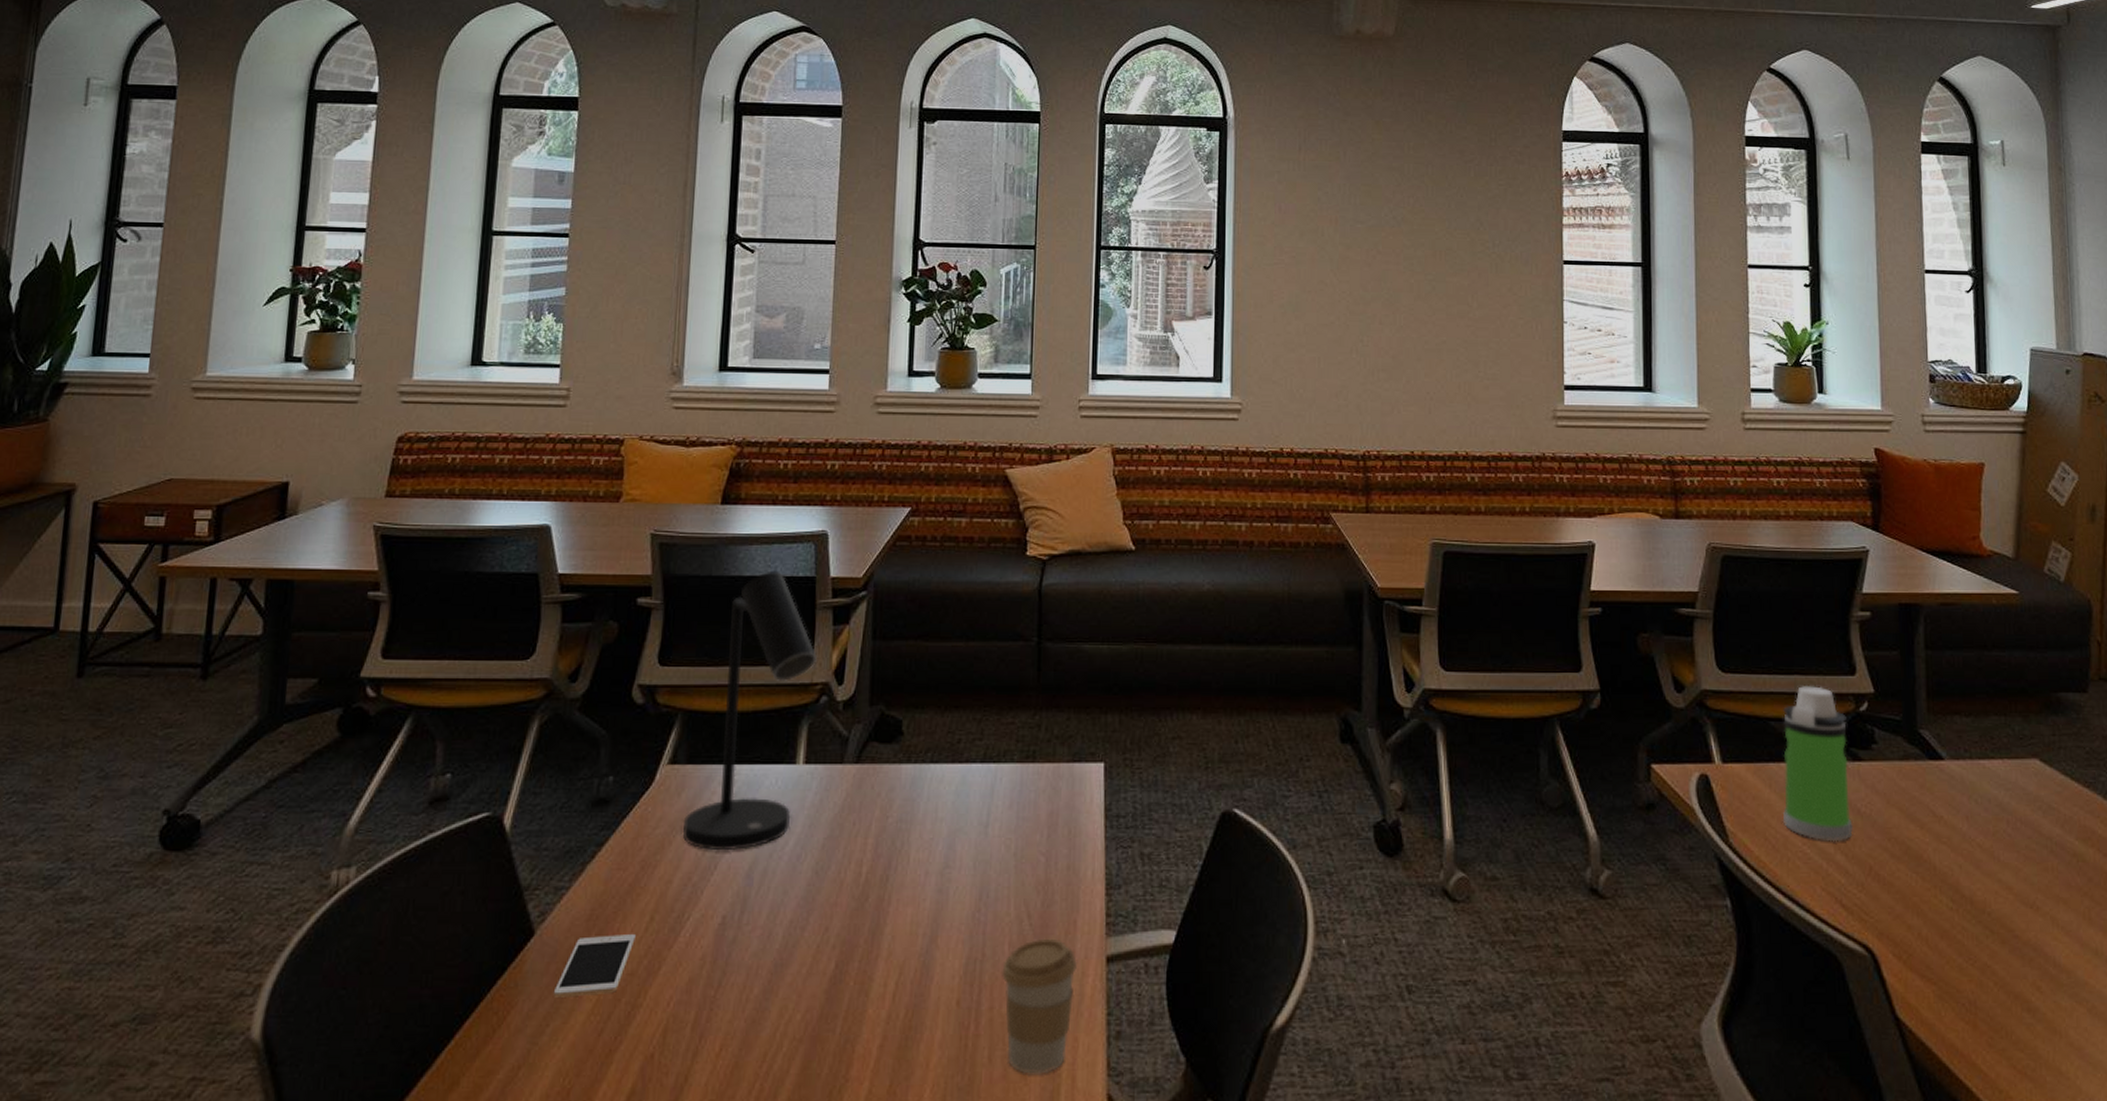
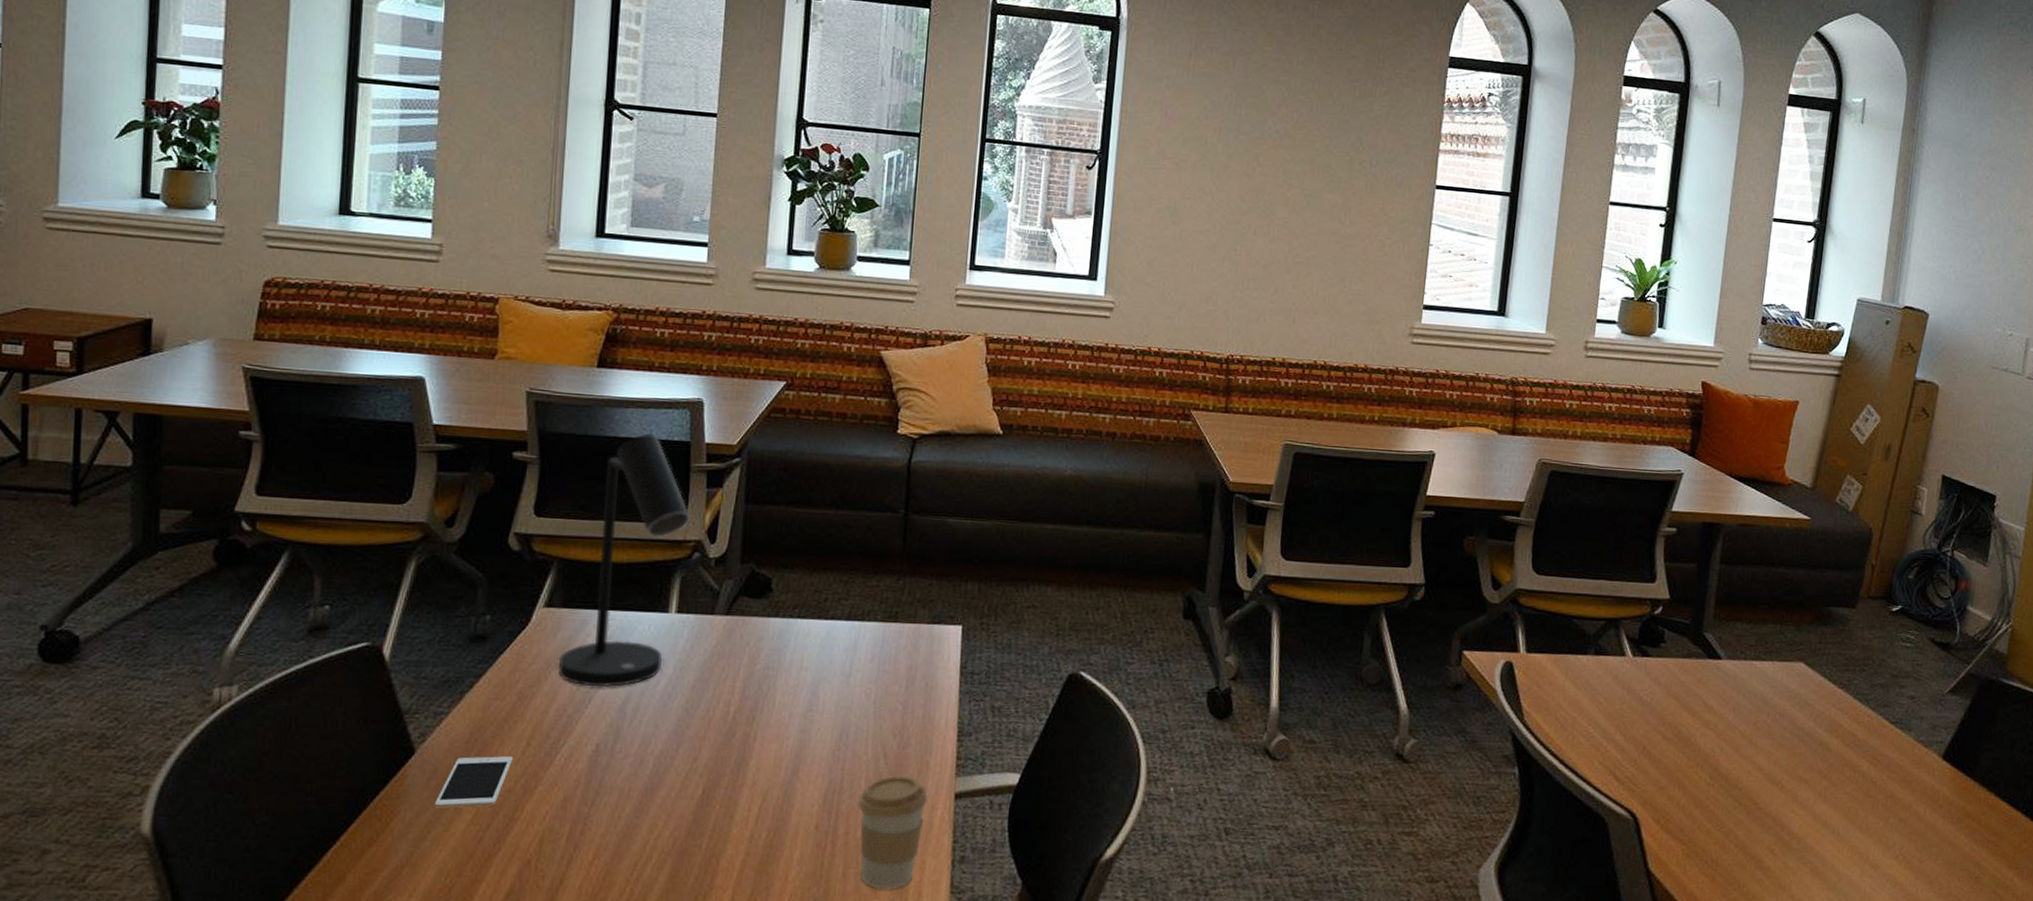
water bottle: present [1782,686,1853,842] -> none [1573,590,1642,724]

